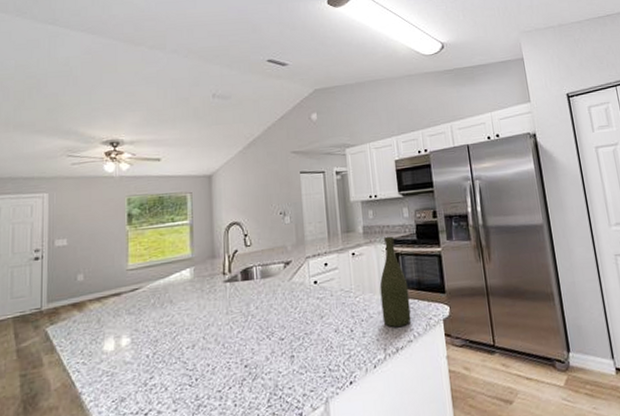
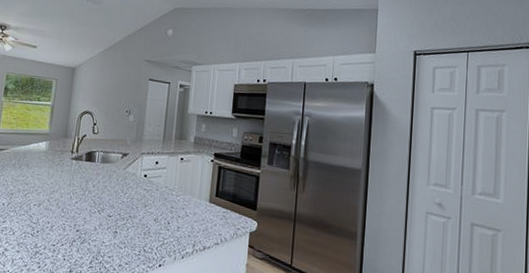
bottle: present [379,236,412,328] -> none [196,150,225,230]

